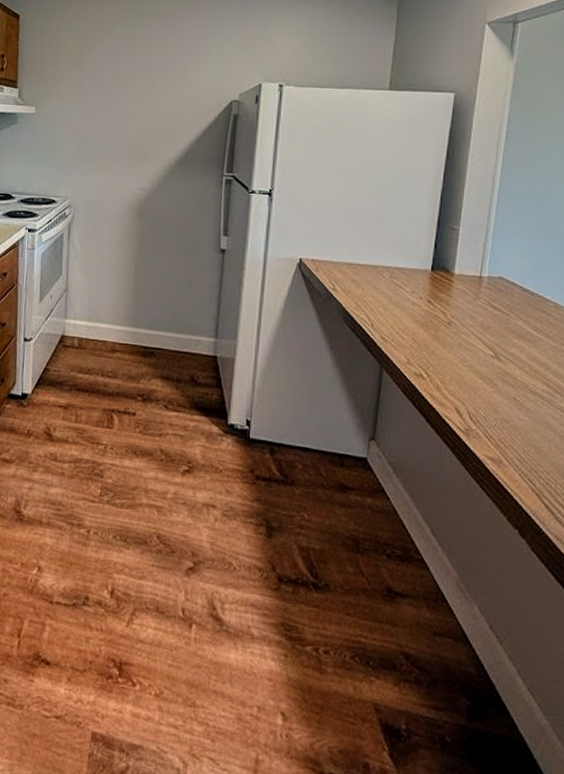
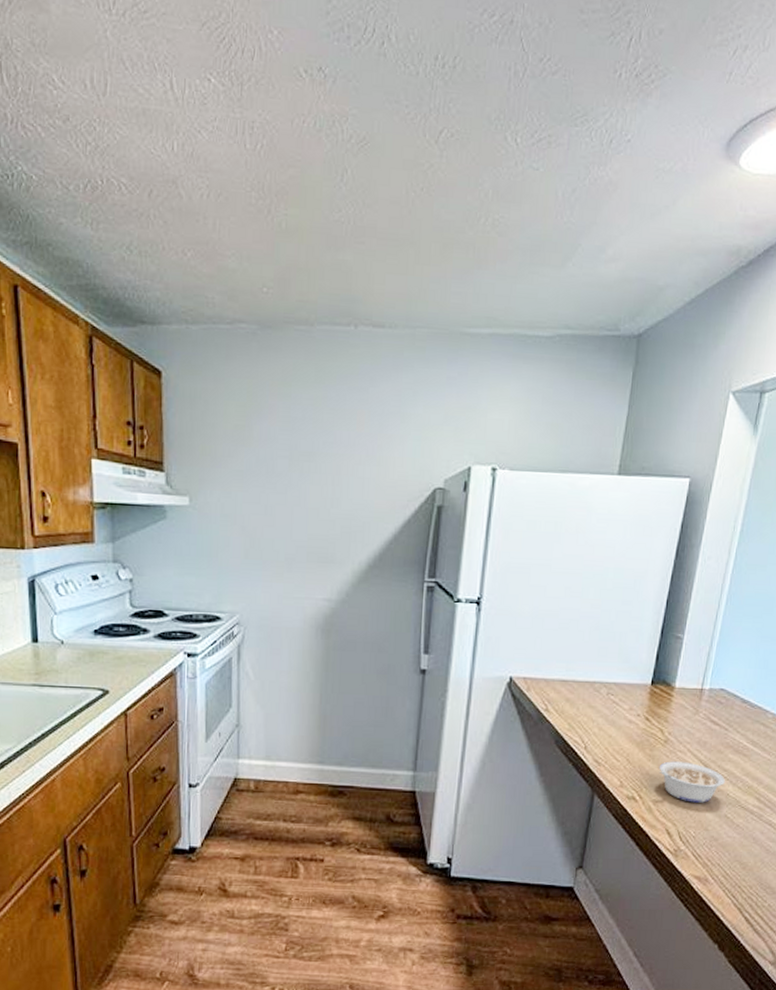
legume: none [444,342,511,385] -> present [658,761,725,803]

